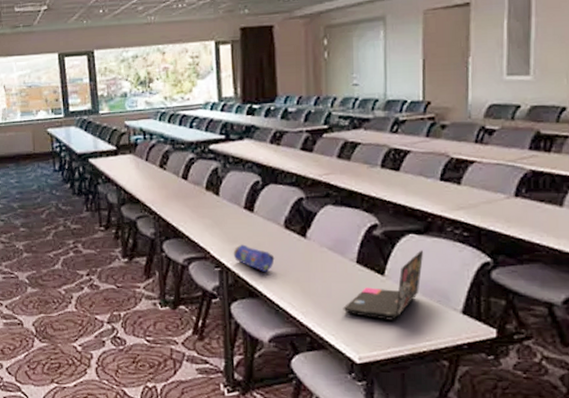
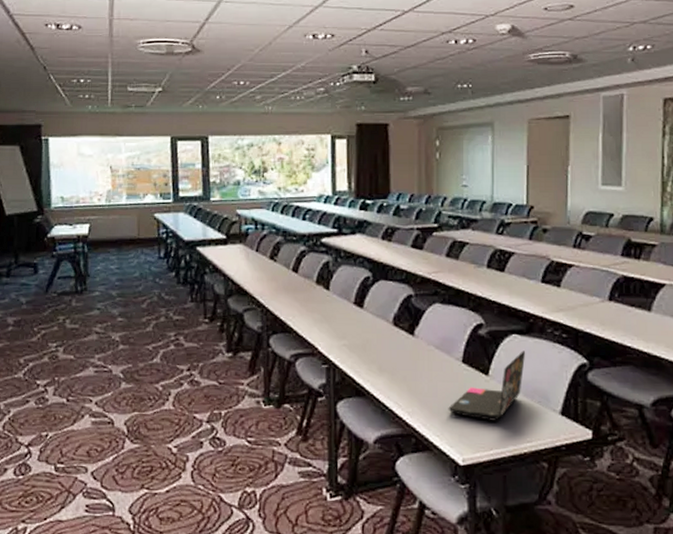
pencil case: present [233,244,275,272] -> none [341,341,383,370]

